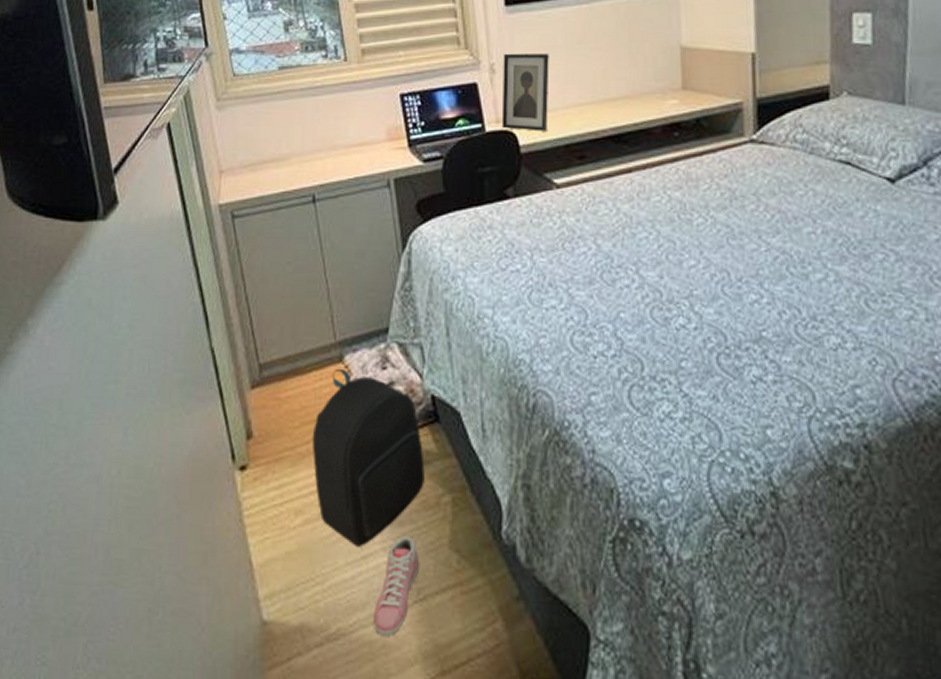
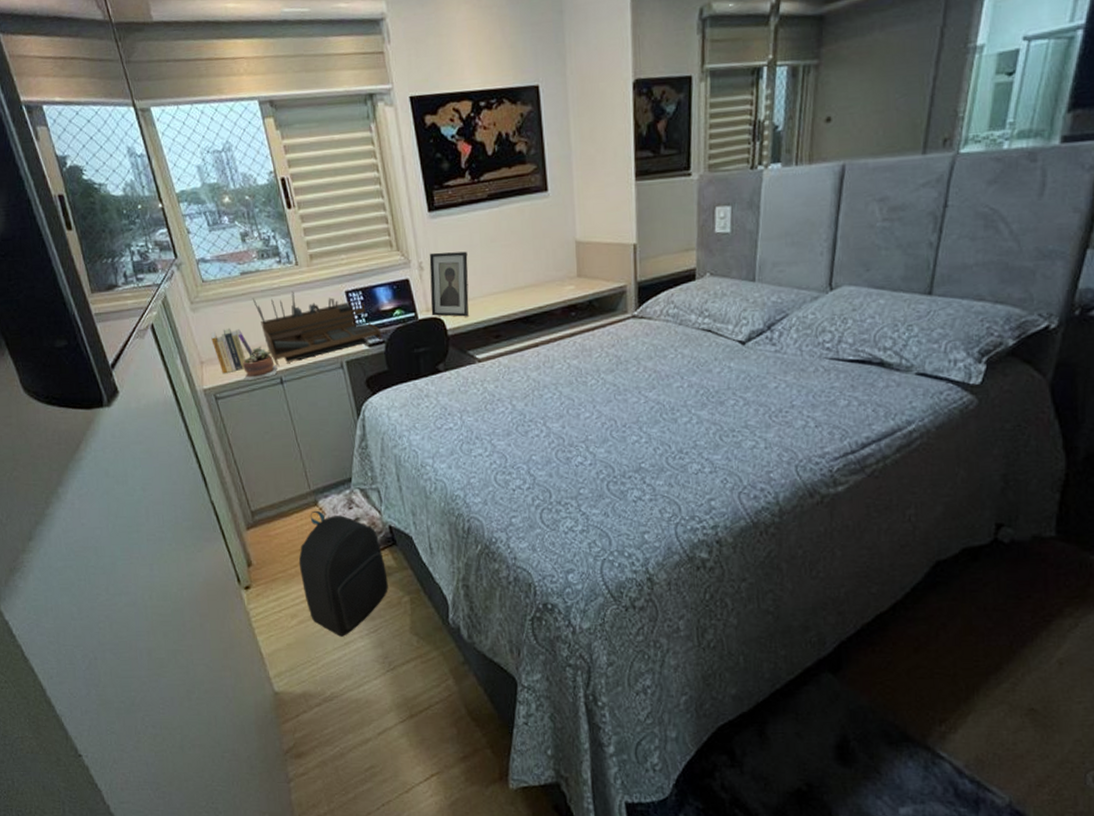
books: none [235,132,285,187] -> present [211,329,255,374]
succulent plant: none [269,154,311,198] -> present [243,345,278,382]
desk organizer: none [290,91,440,180] -> present [253,291,382,366]
sneaker: present [374,536,419,638] -> none [357,627,389,696]

